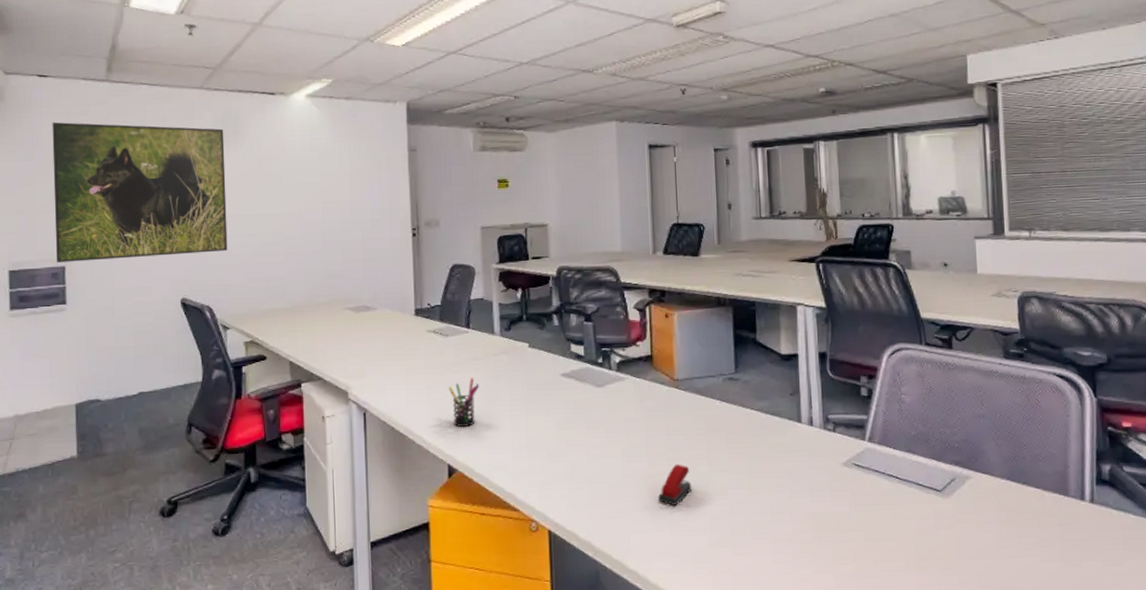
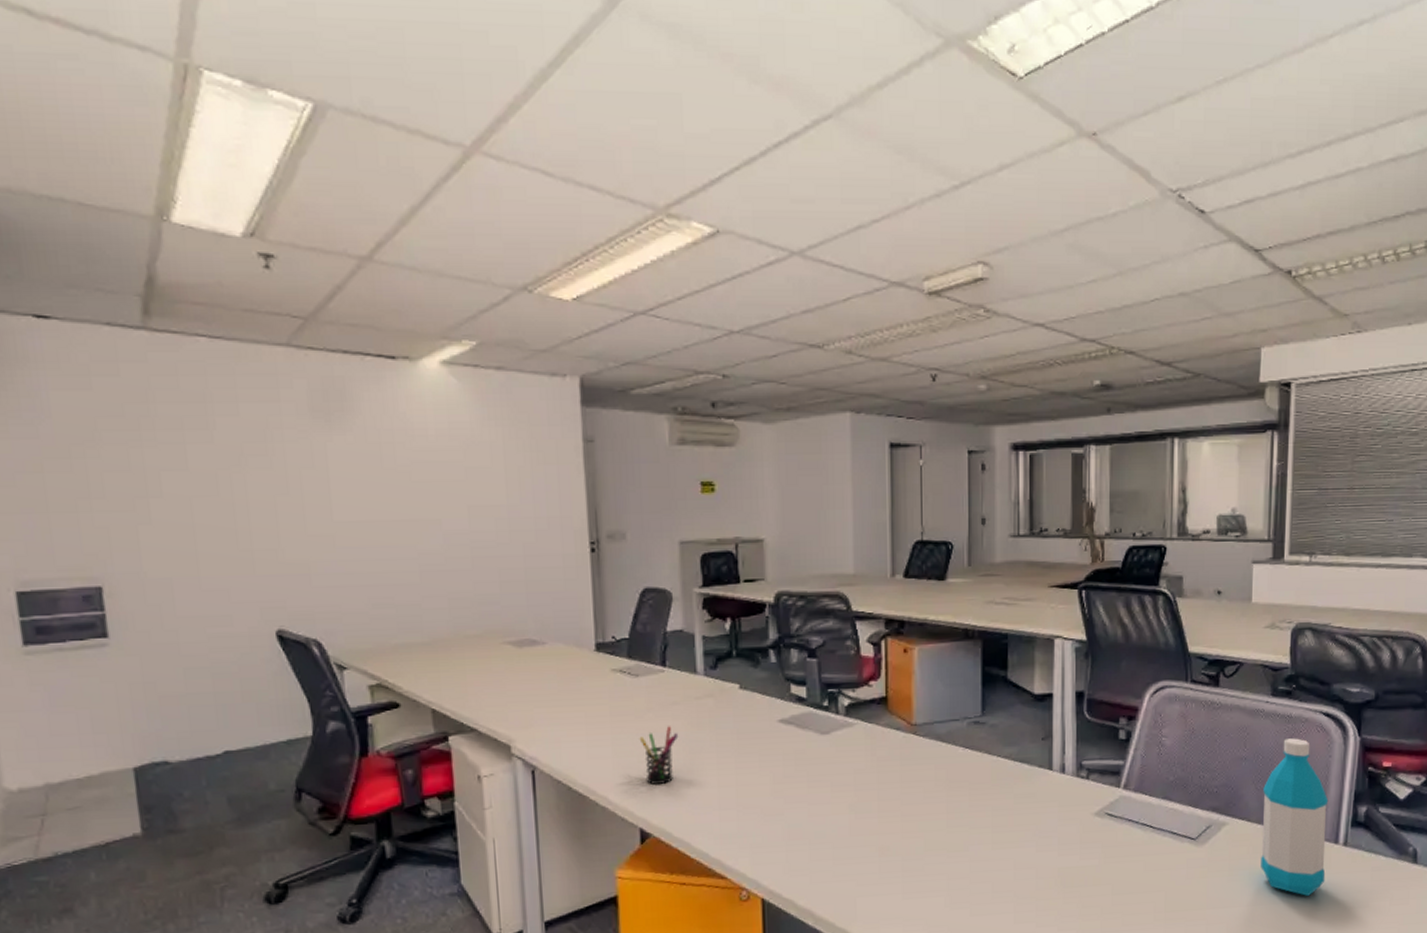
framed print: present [52,122,228,262] -> none [63,384,339,581]
stapler: present [657,464,692,505] -> none [889,819,928,865]
water bottle: none [1004,398,1075,551] -> present [1261,738,1329,896]

